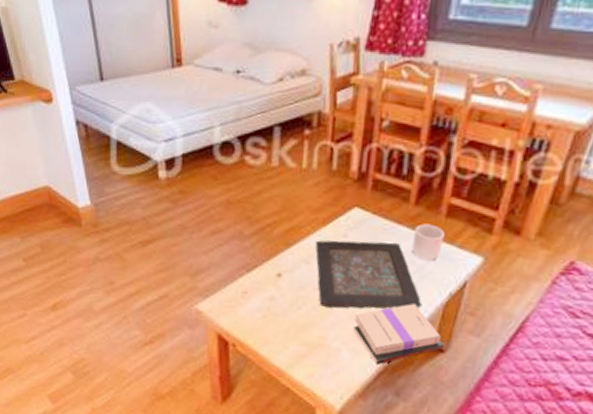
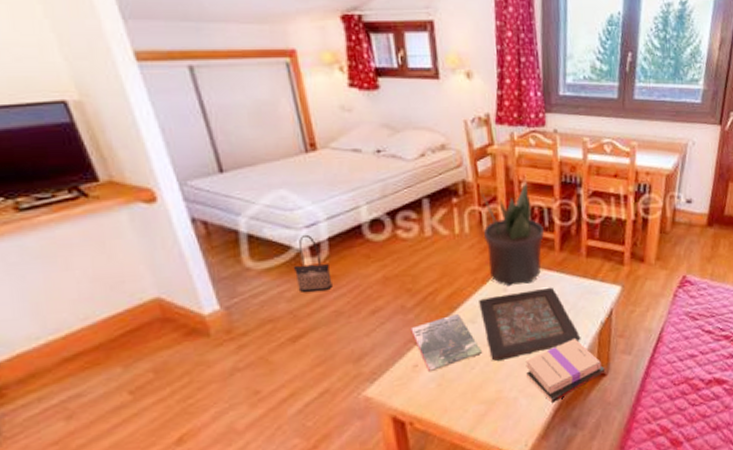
tote bag: none [150,148,181,205] -> present [293,234,333,293]
magazine: none [245,250,312,302] -> present [410,313,483,373]
planter: none [331,122,400,234] -> present [480,184,544,285]
mug: present [411,223,444,262] -> none [563,265,588,299]

